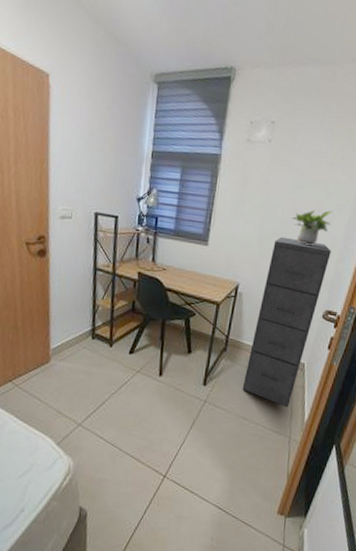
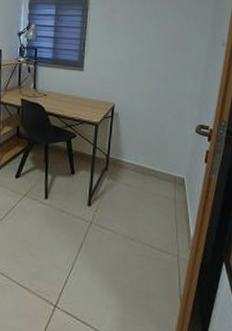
filing cabinet: present [242,236,331,408] -> none [126,59,196,225]
potted plant: present [291,210,333,246] -> none [157,33,194,66]

